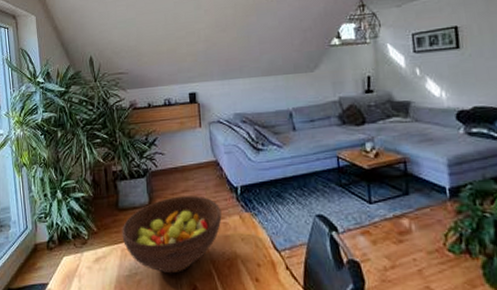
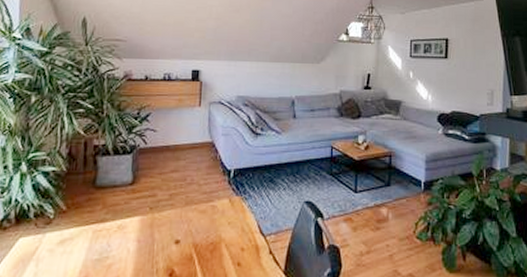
fruit bowl: present [122,196,222,274] -> none [96,176,211,258]

